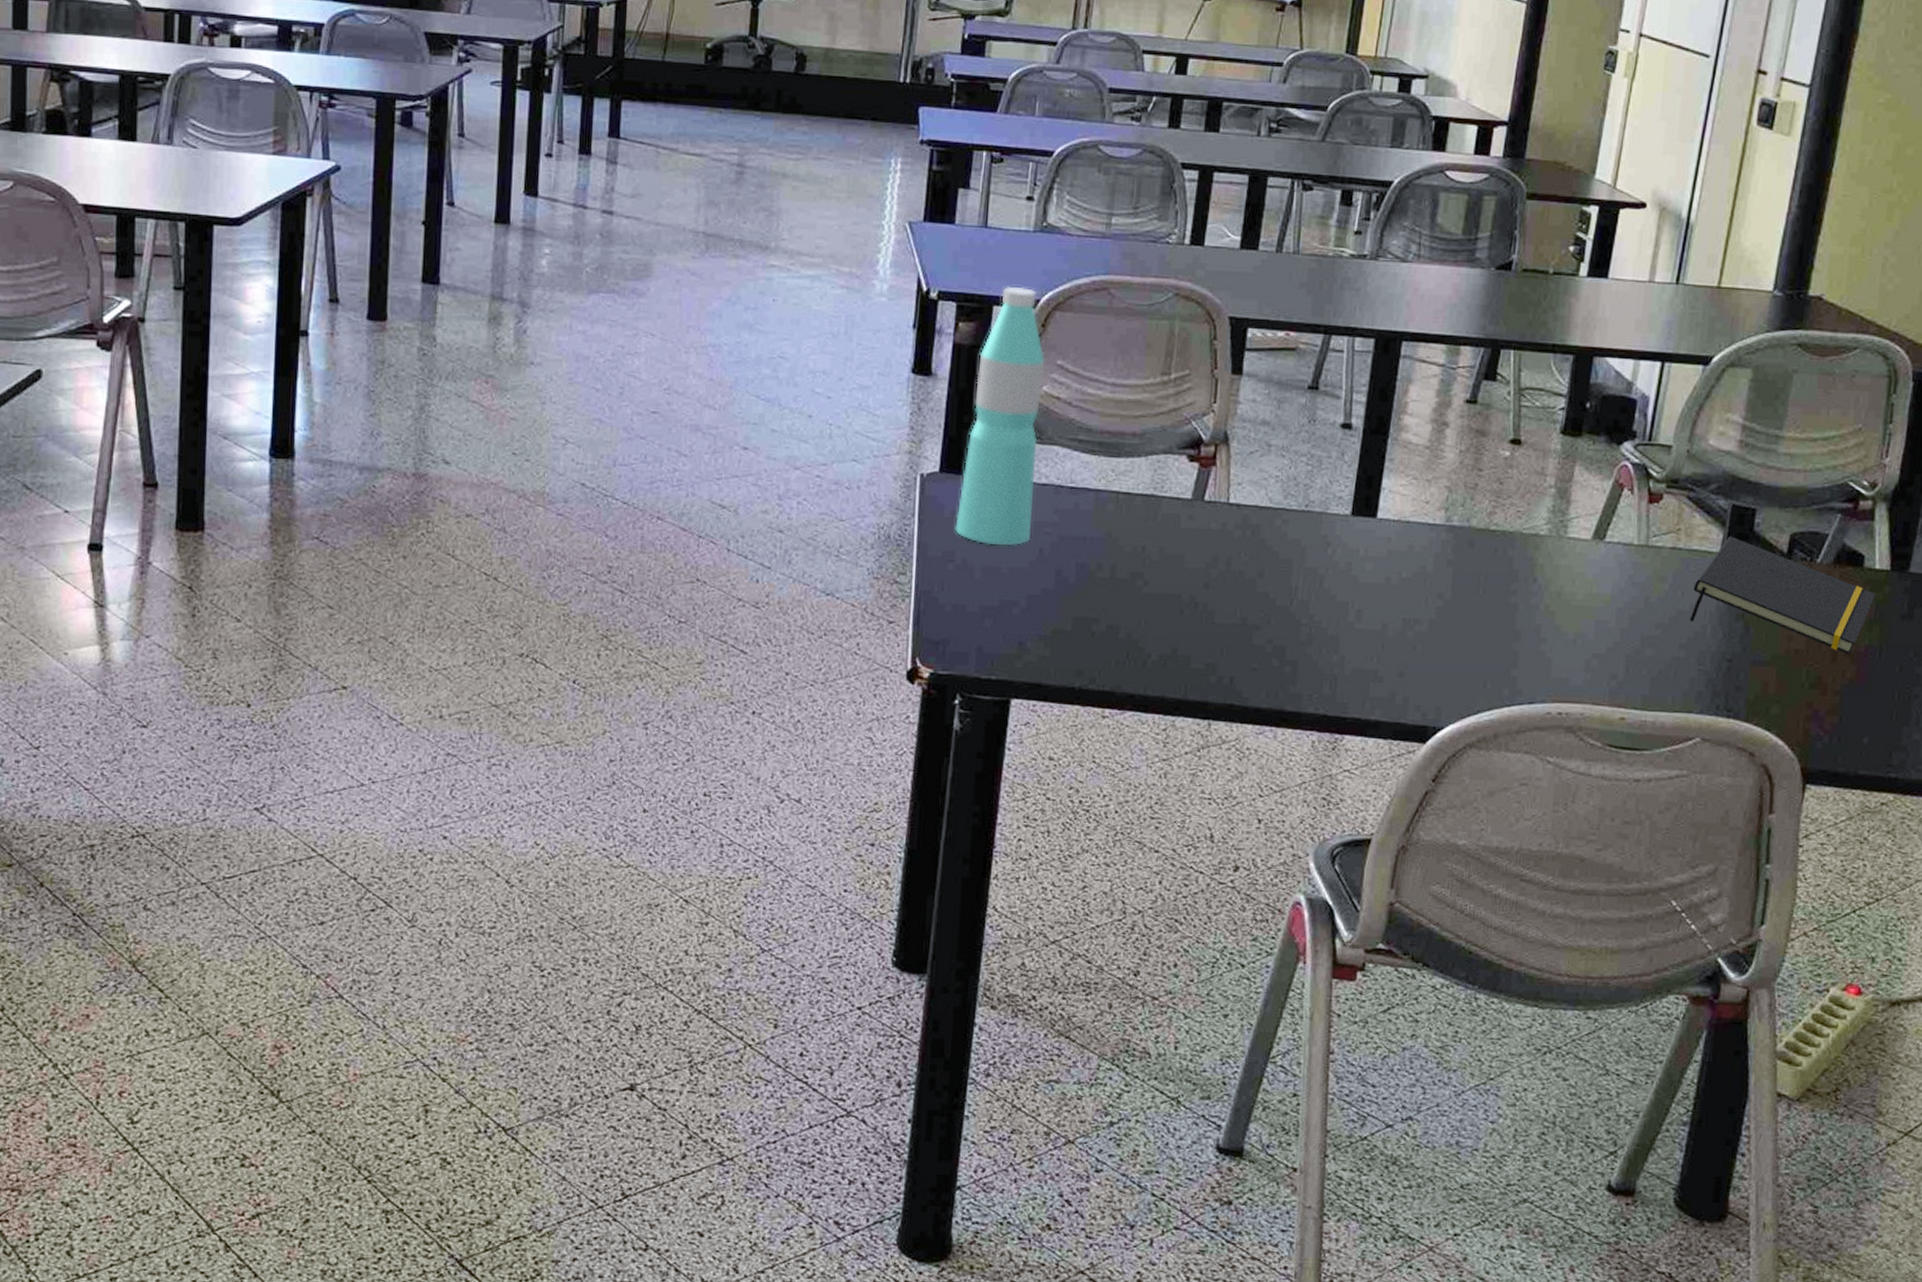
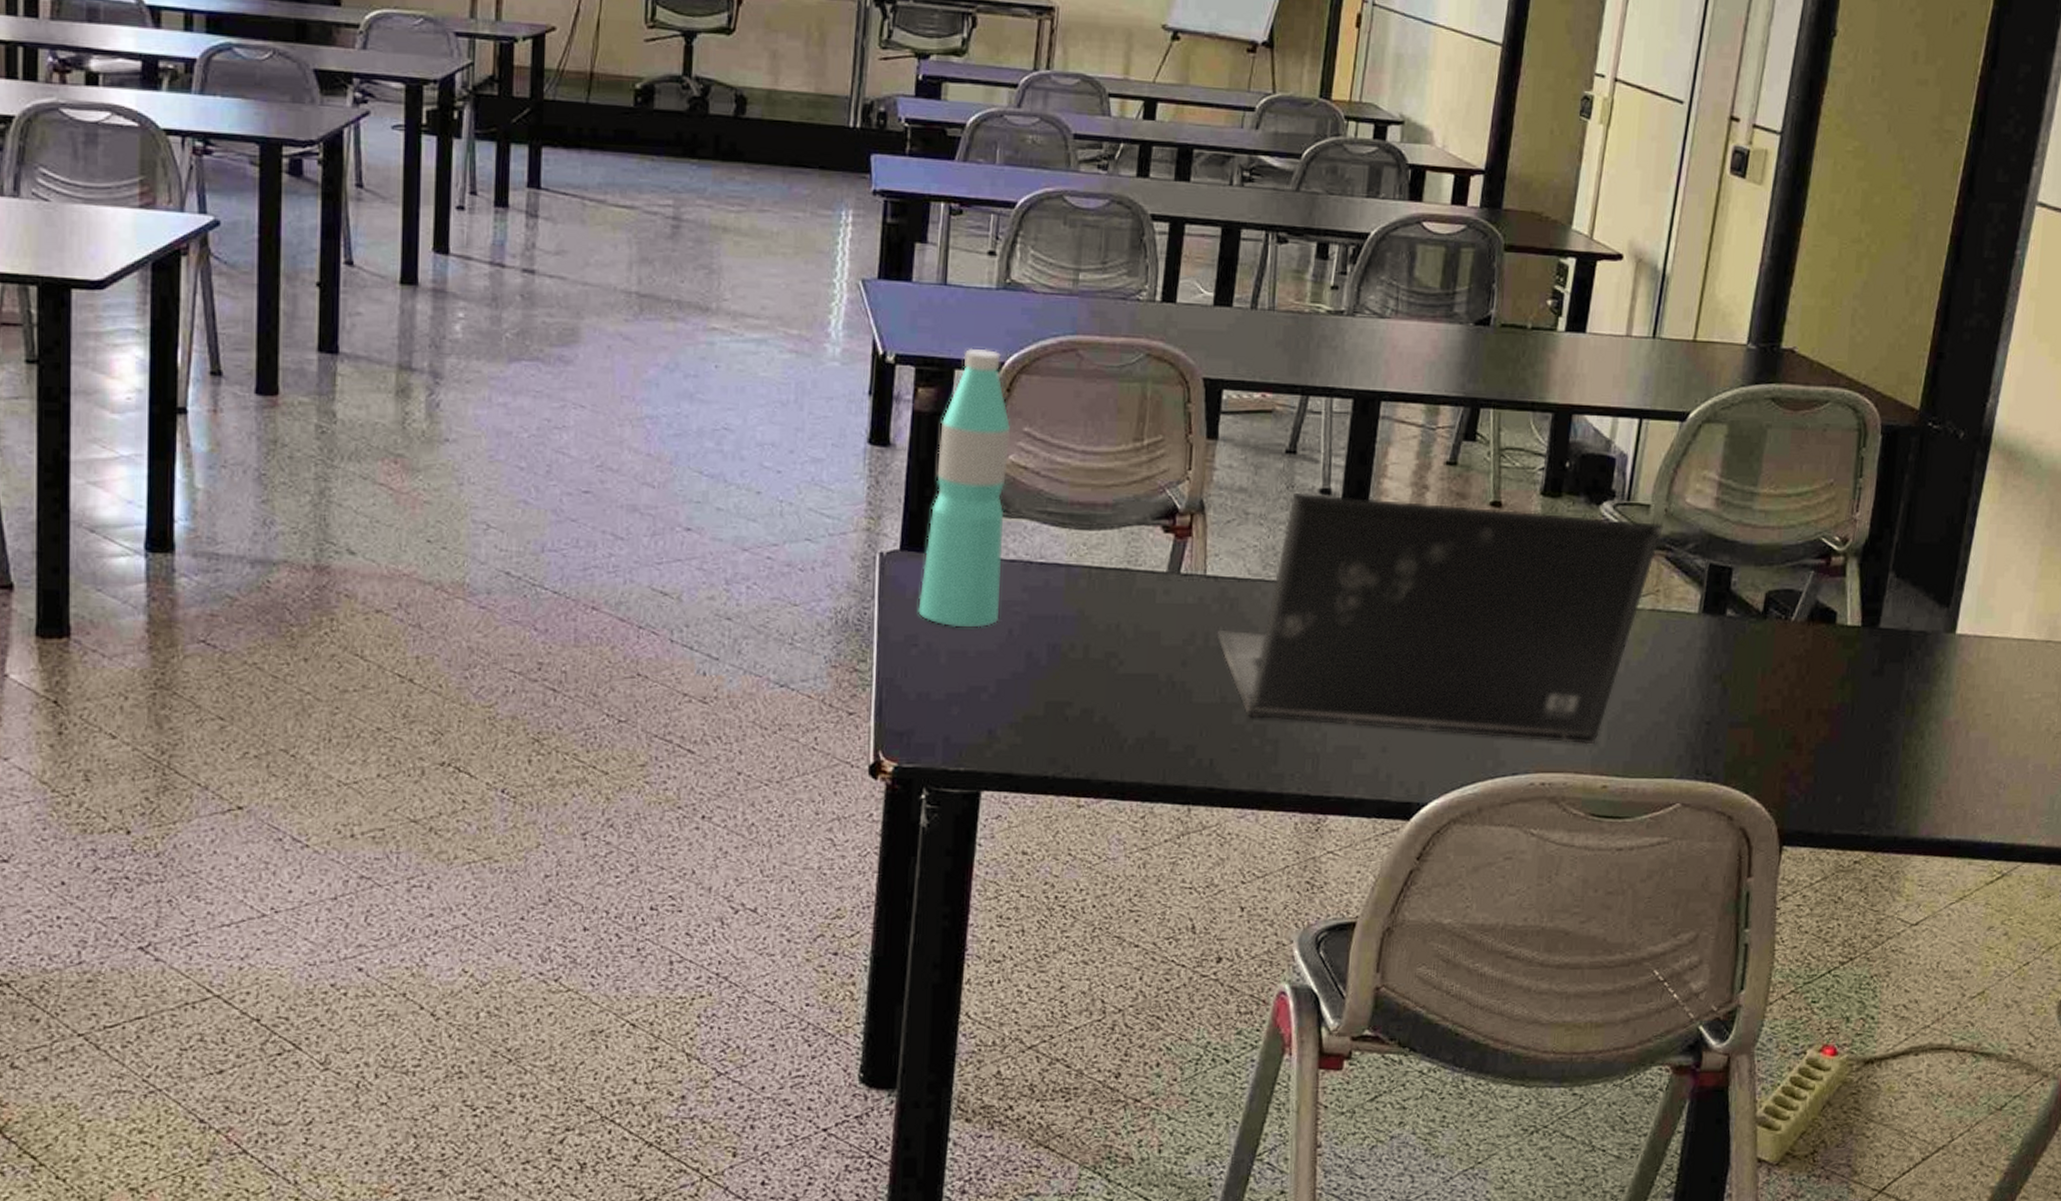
laptop: none [1238,426,1686,677] -> present [1216,492,1664,745]
notepad: present [1689,536,1876,654] -> none [1669,596,1847,713]

